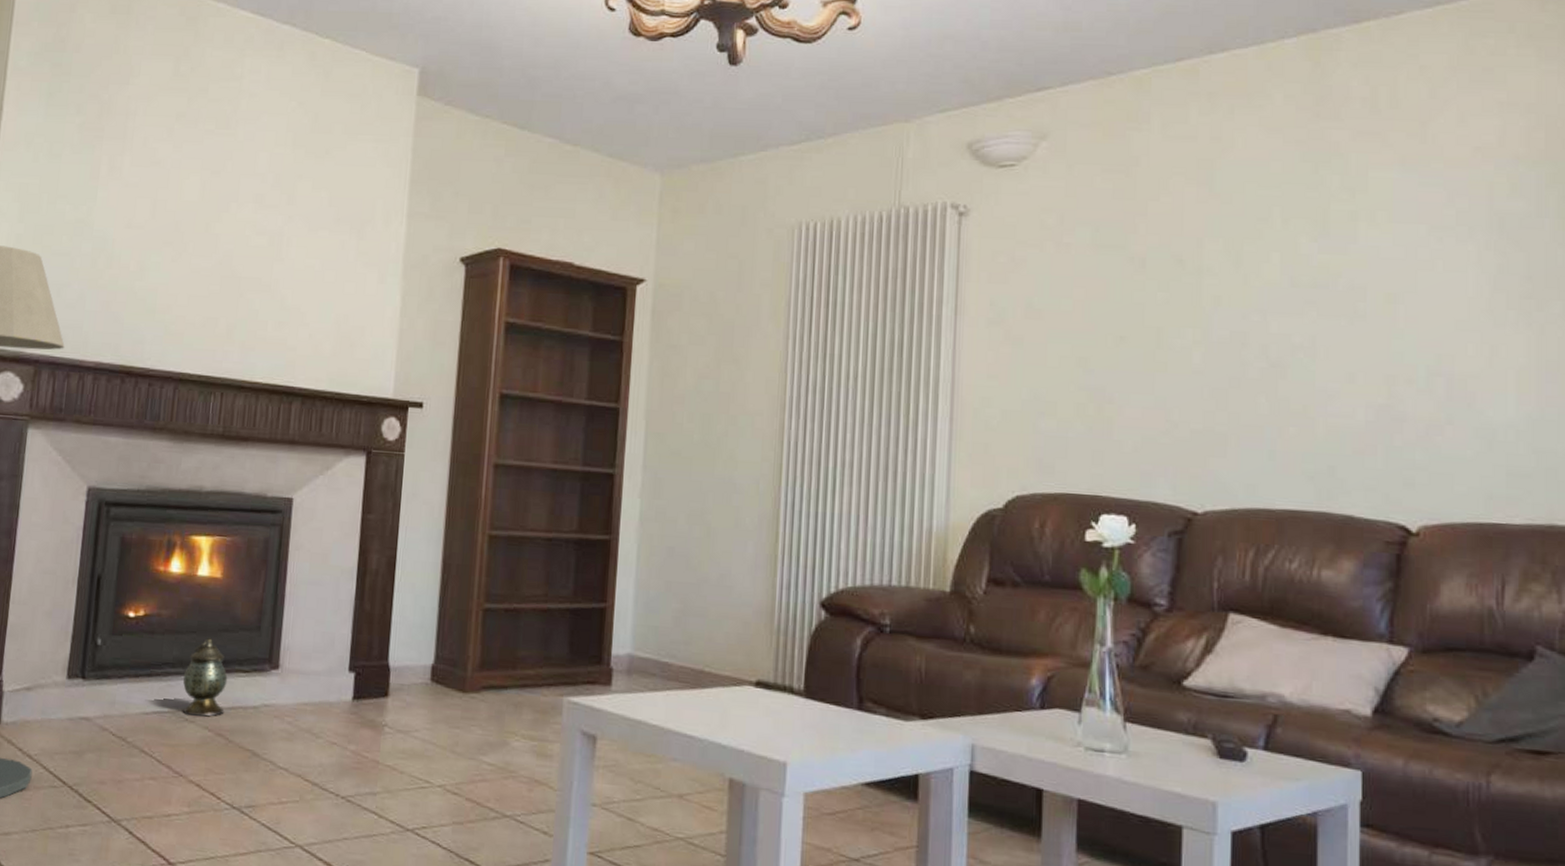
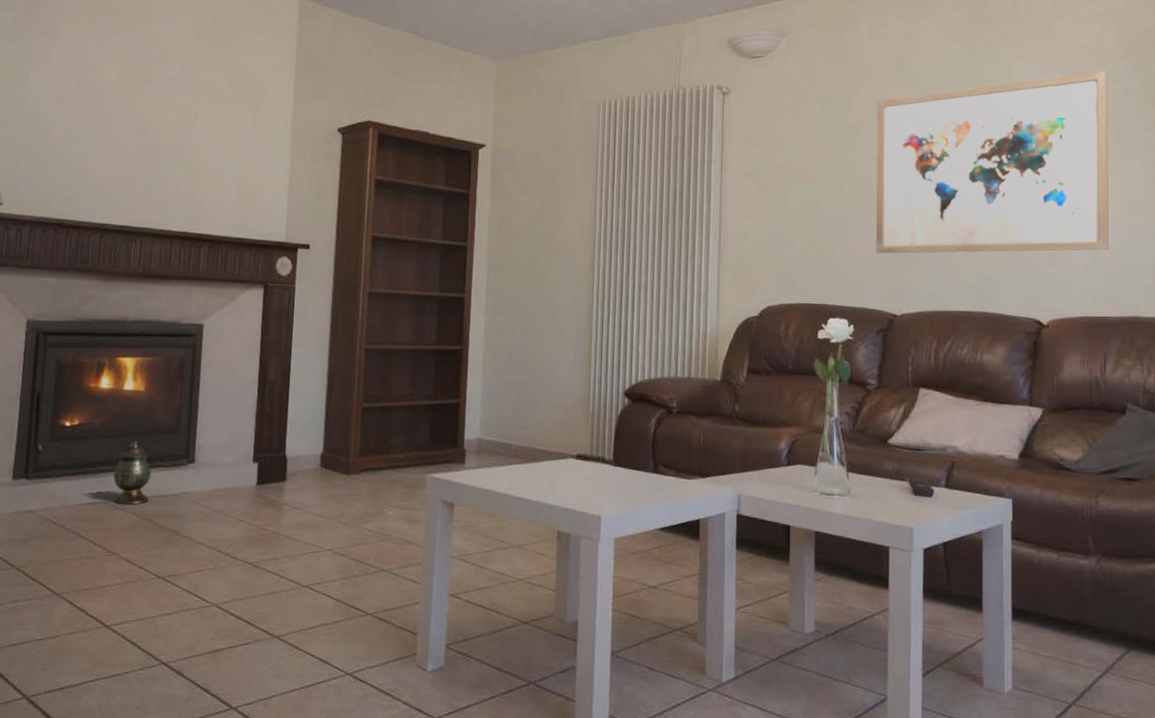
wall art: none [1169,182,1512,431] -> present [876,71,1110,254]

